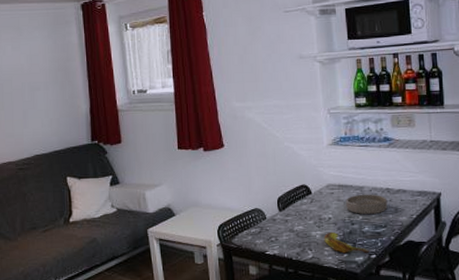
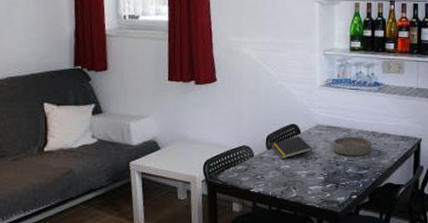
notepad: none [282,196,325,221] -> present [271,135,312,160]
banana: present [324,231,371,254] -> none [308,171,352,193]

